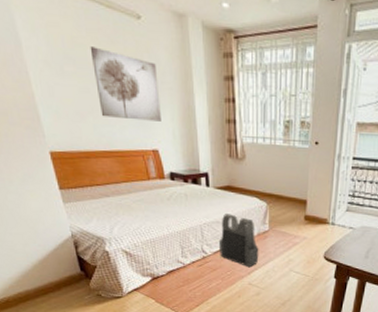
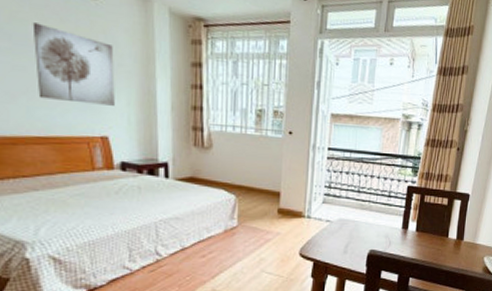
body armor vest: present [218,214,259,268] -> none [176,208,226,271]

